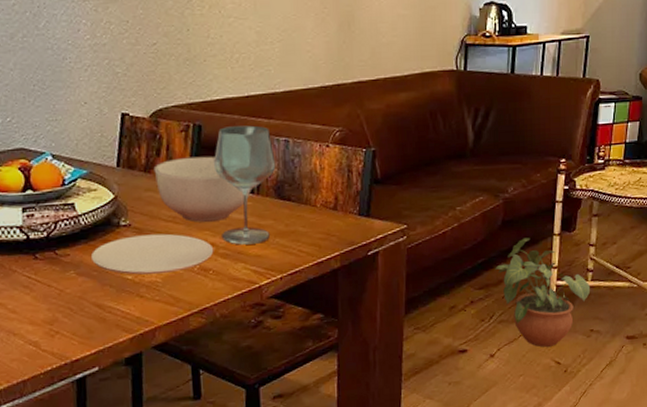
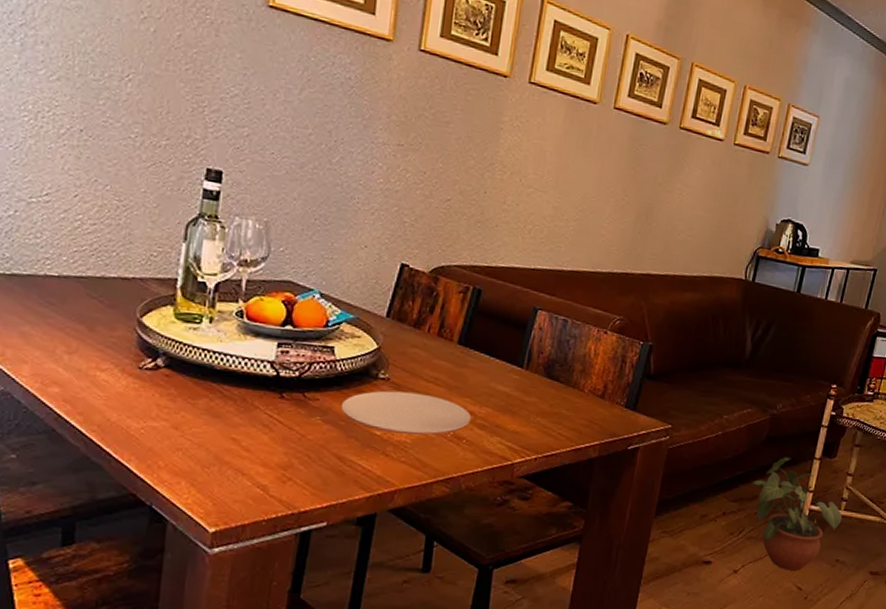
bowl: present [153,156,251,223] -> none [424,318,521,391]
wine glass: present [213,125,276,245] -> none [482,295,551,420]

